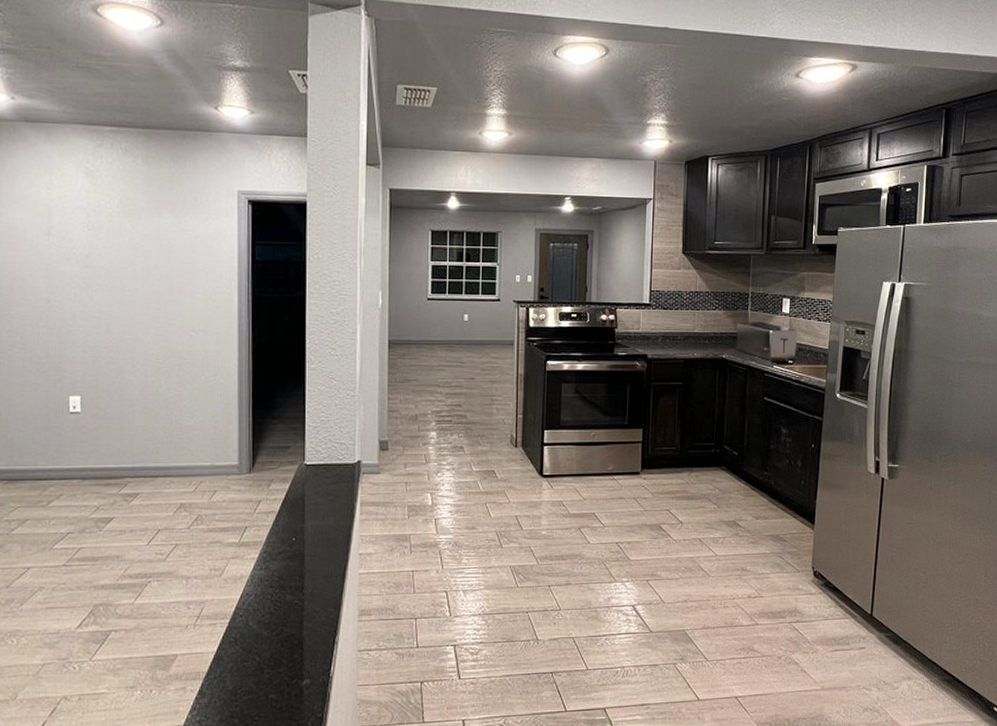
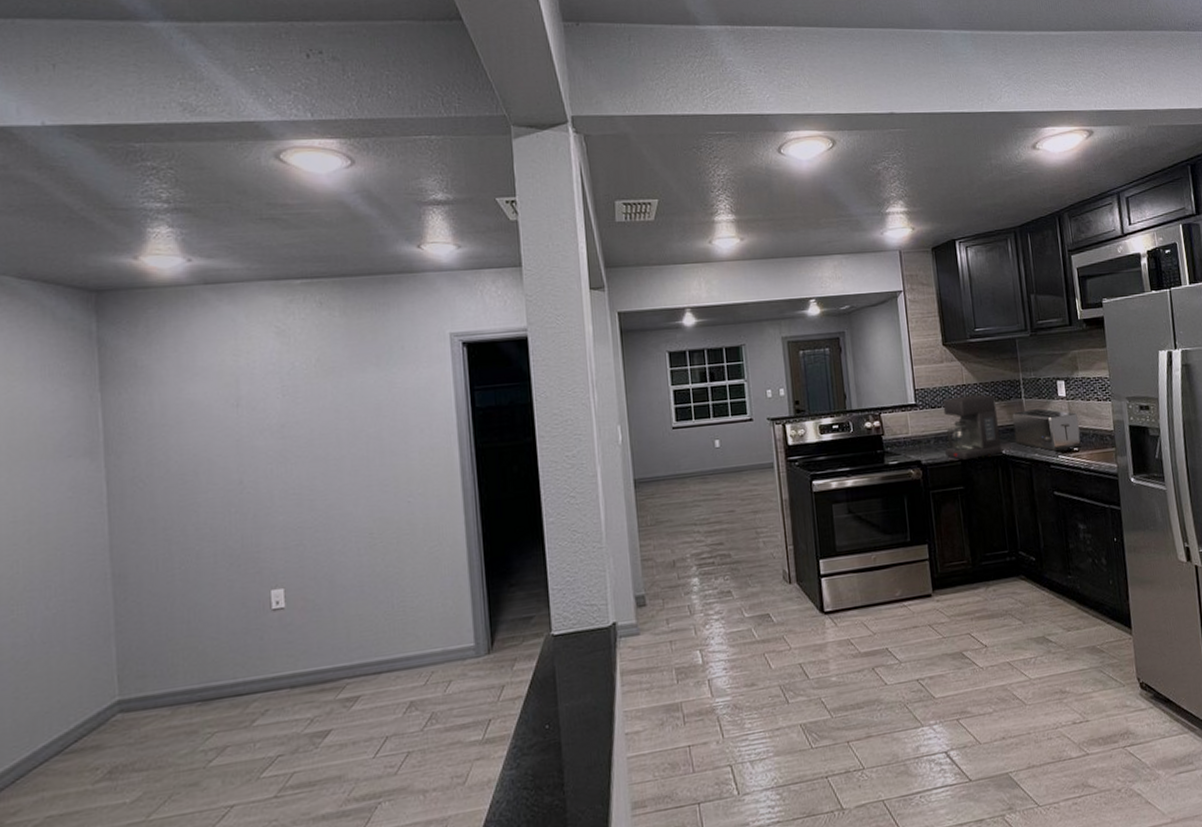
coffee maker: none [670,301,723,359] -> present [942,394,1002,460]

